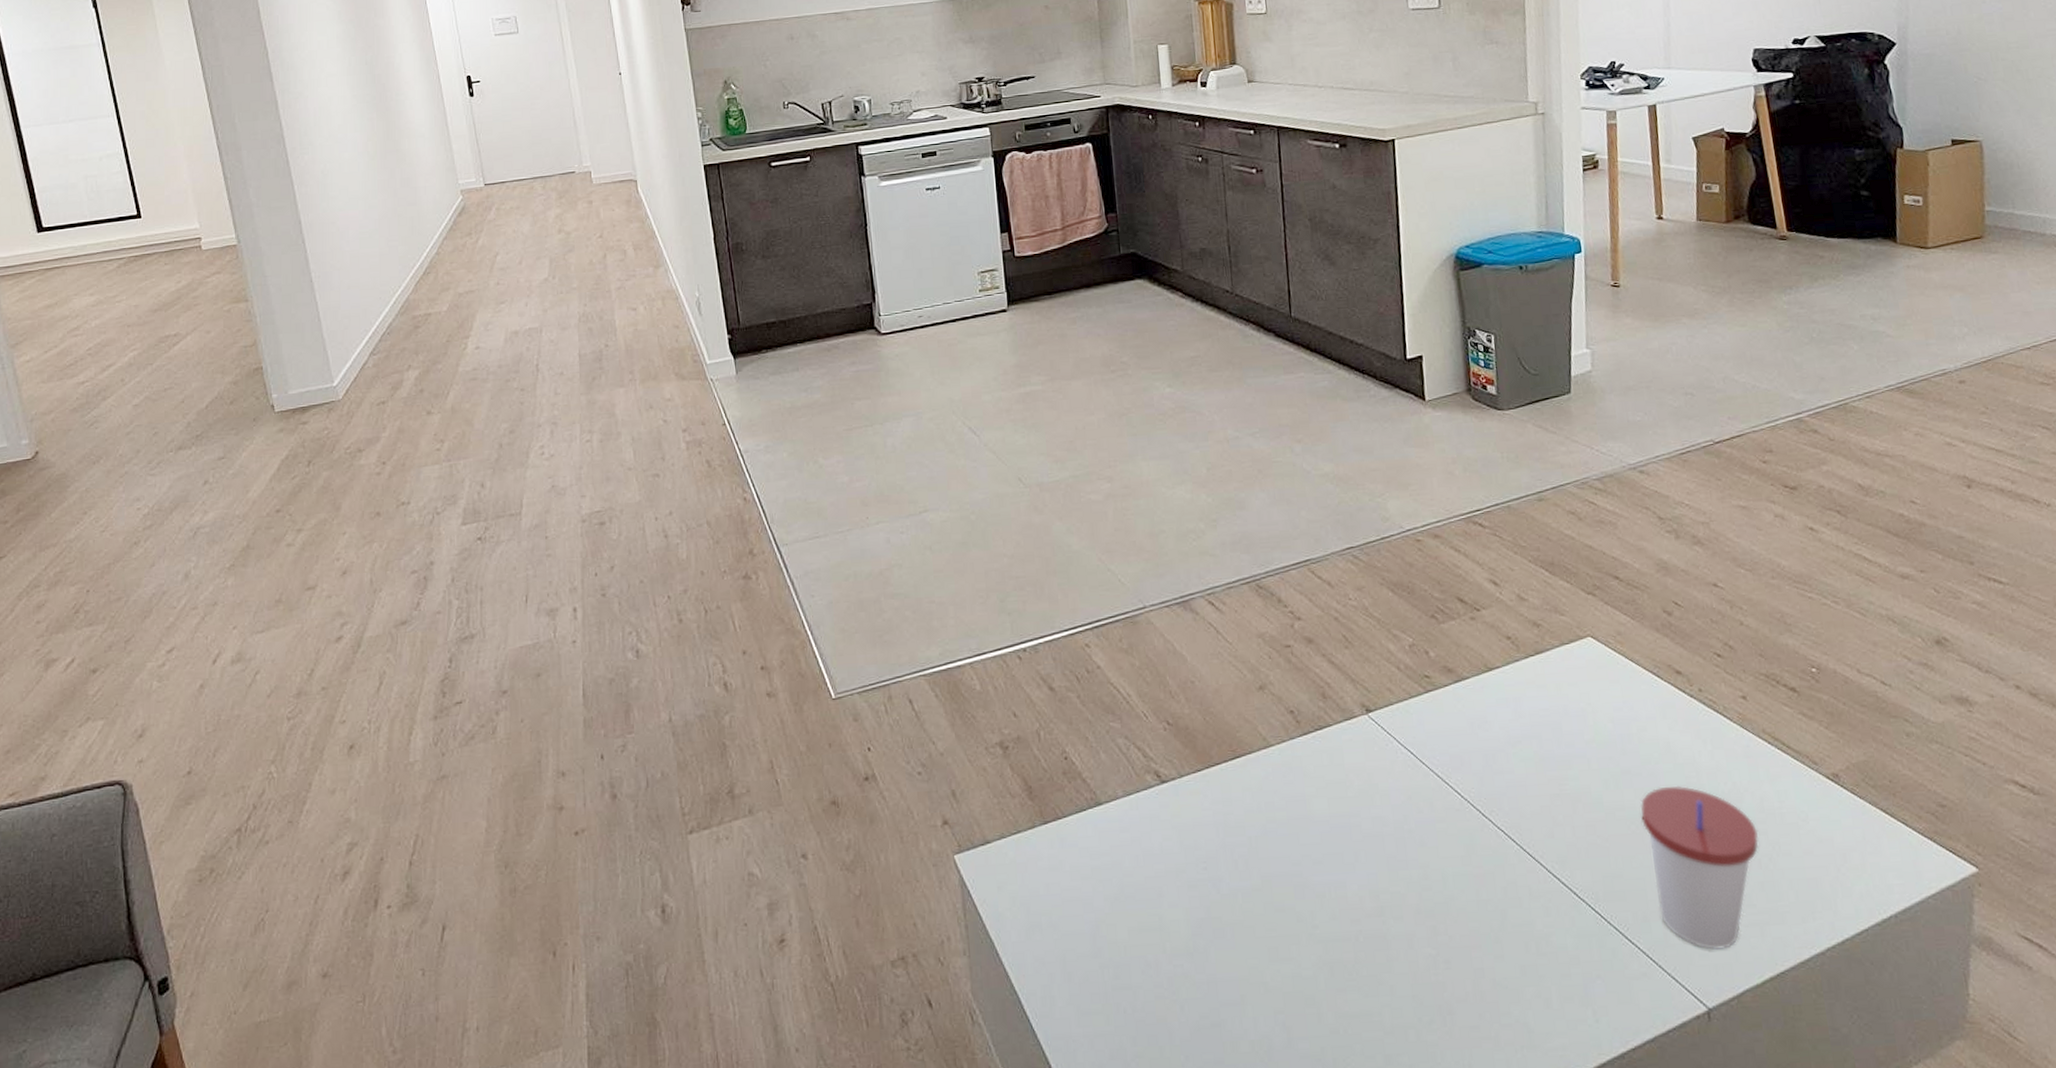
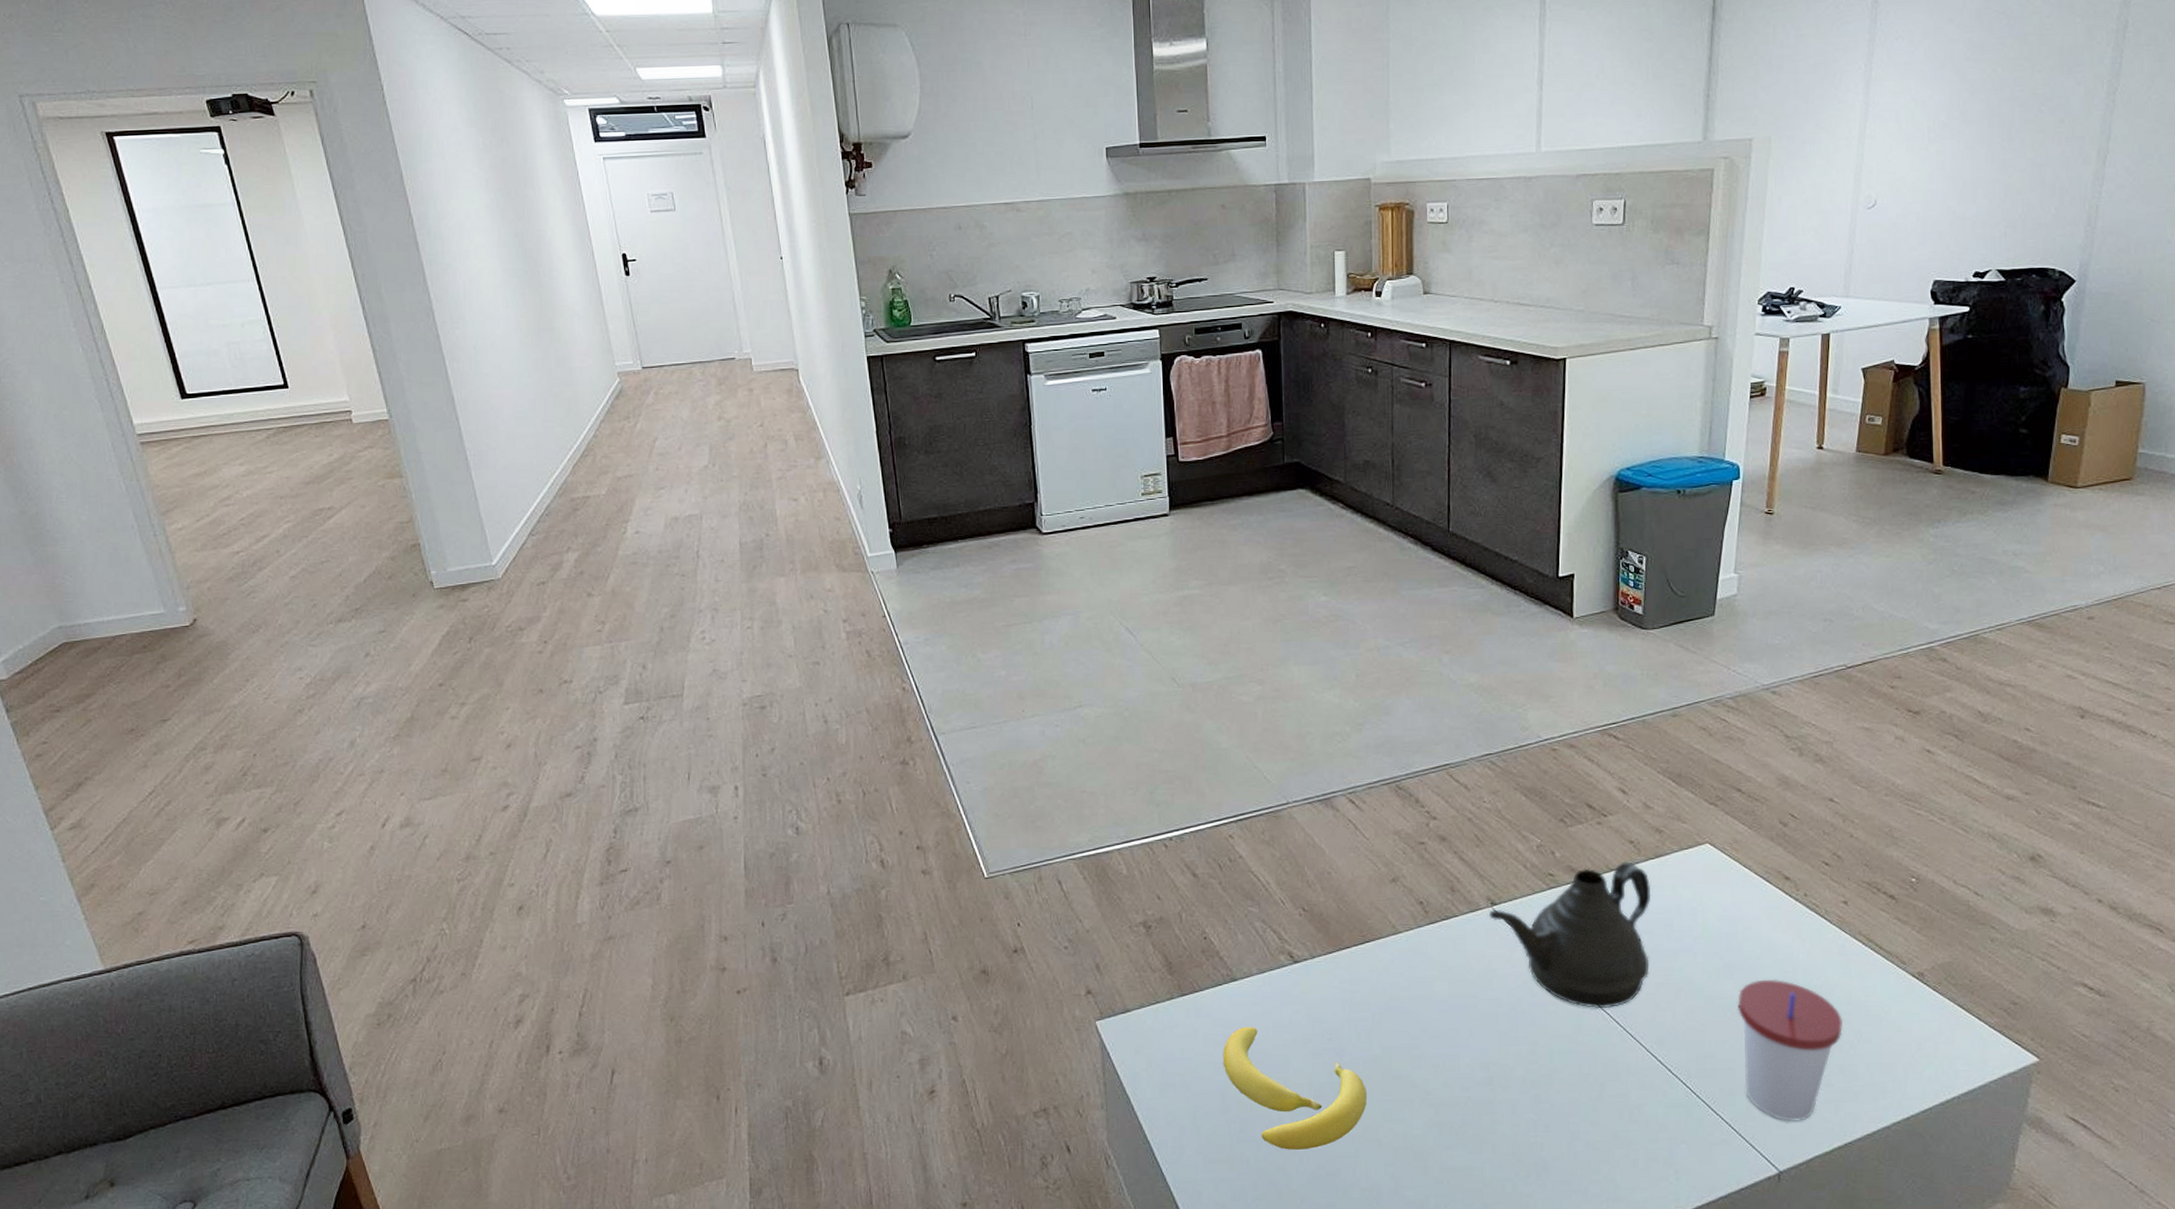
banana: none [1091,856,1250,998] -> present [1222,1026,1367,1150]
teapot: none [1365,659,1542,826] -> present [1489,861,1652,1009]

